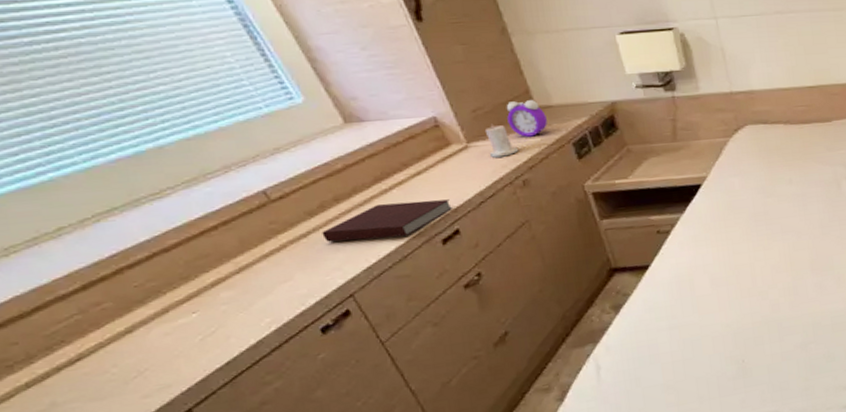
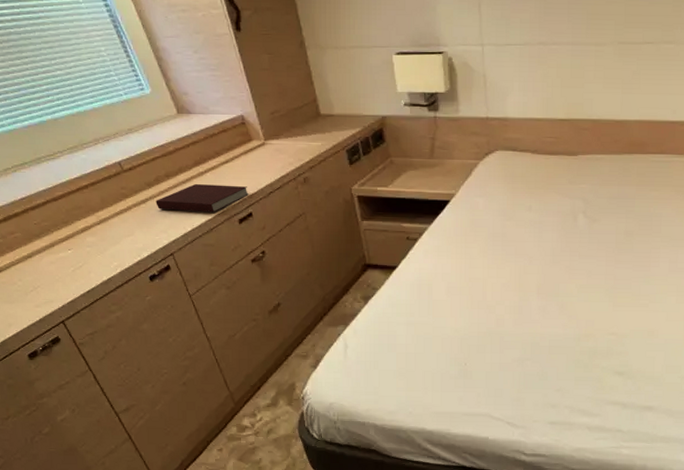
candle: present [484,123,519,158] -> none [279,126,304,156]
alarm clock: present [506,100,547,137] -> none [297,108,328,141]

